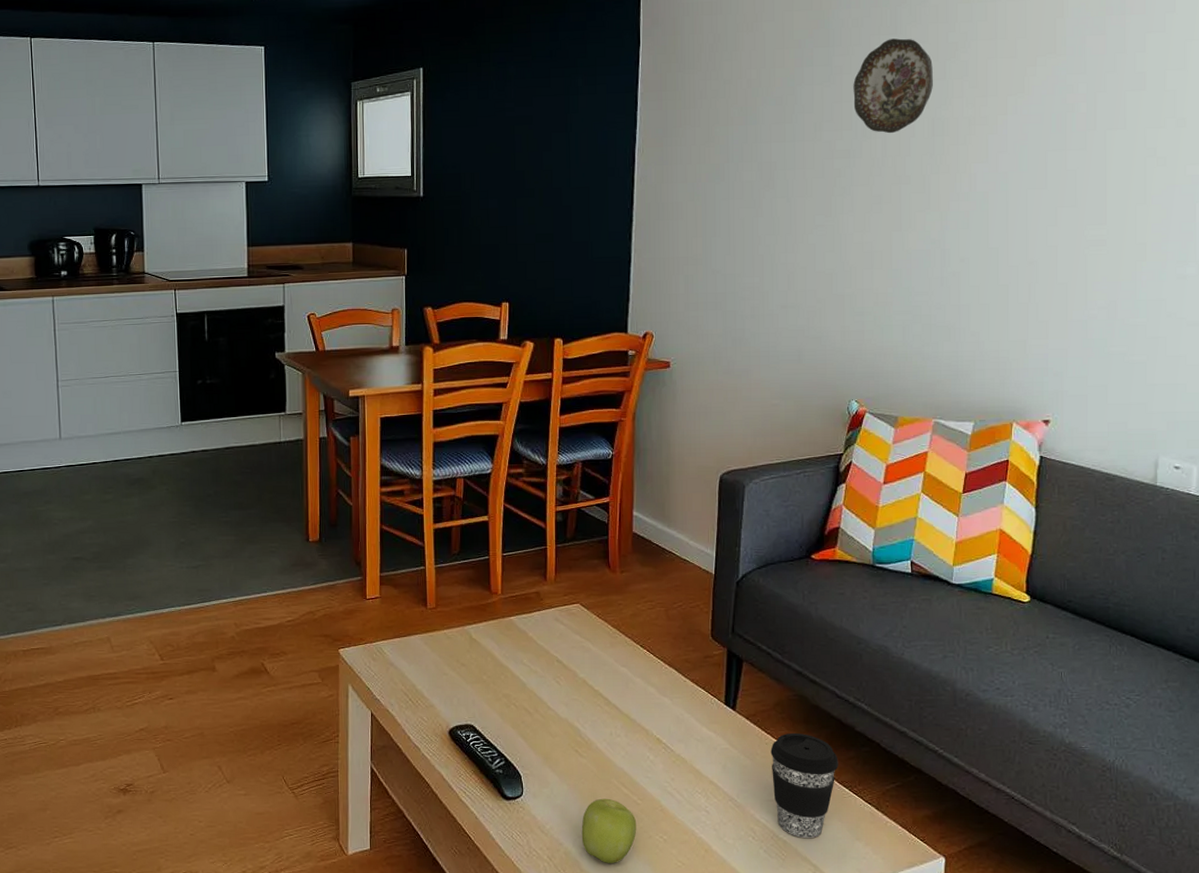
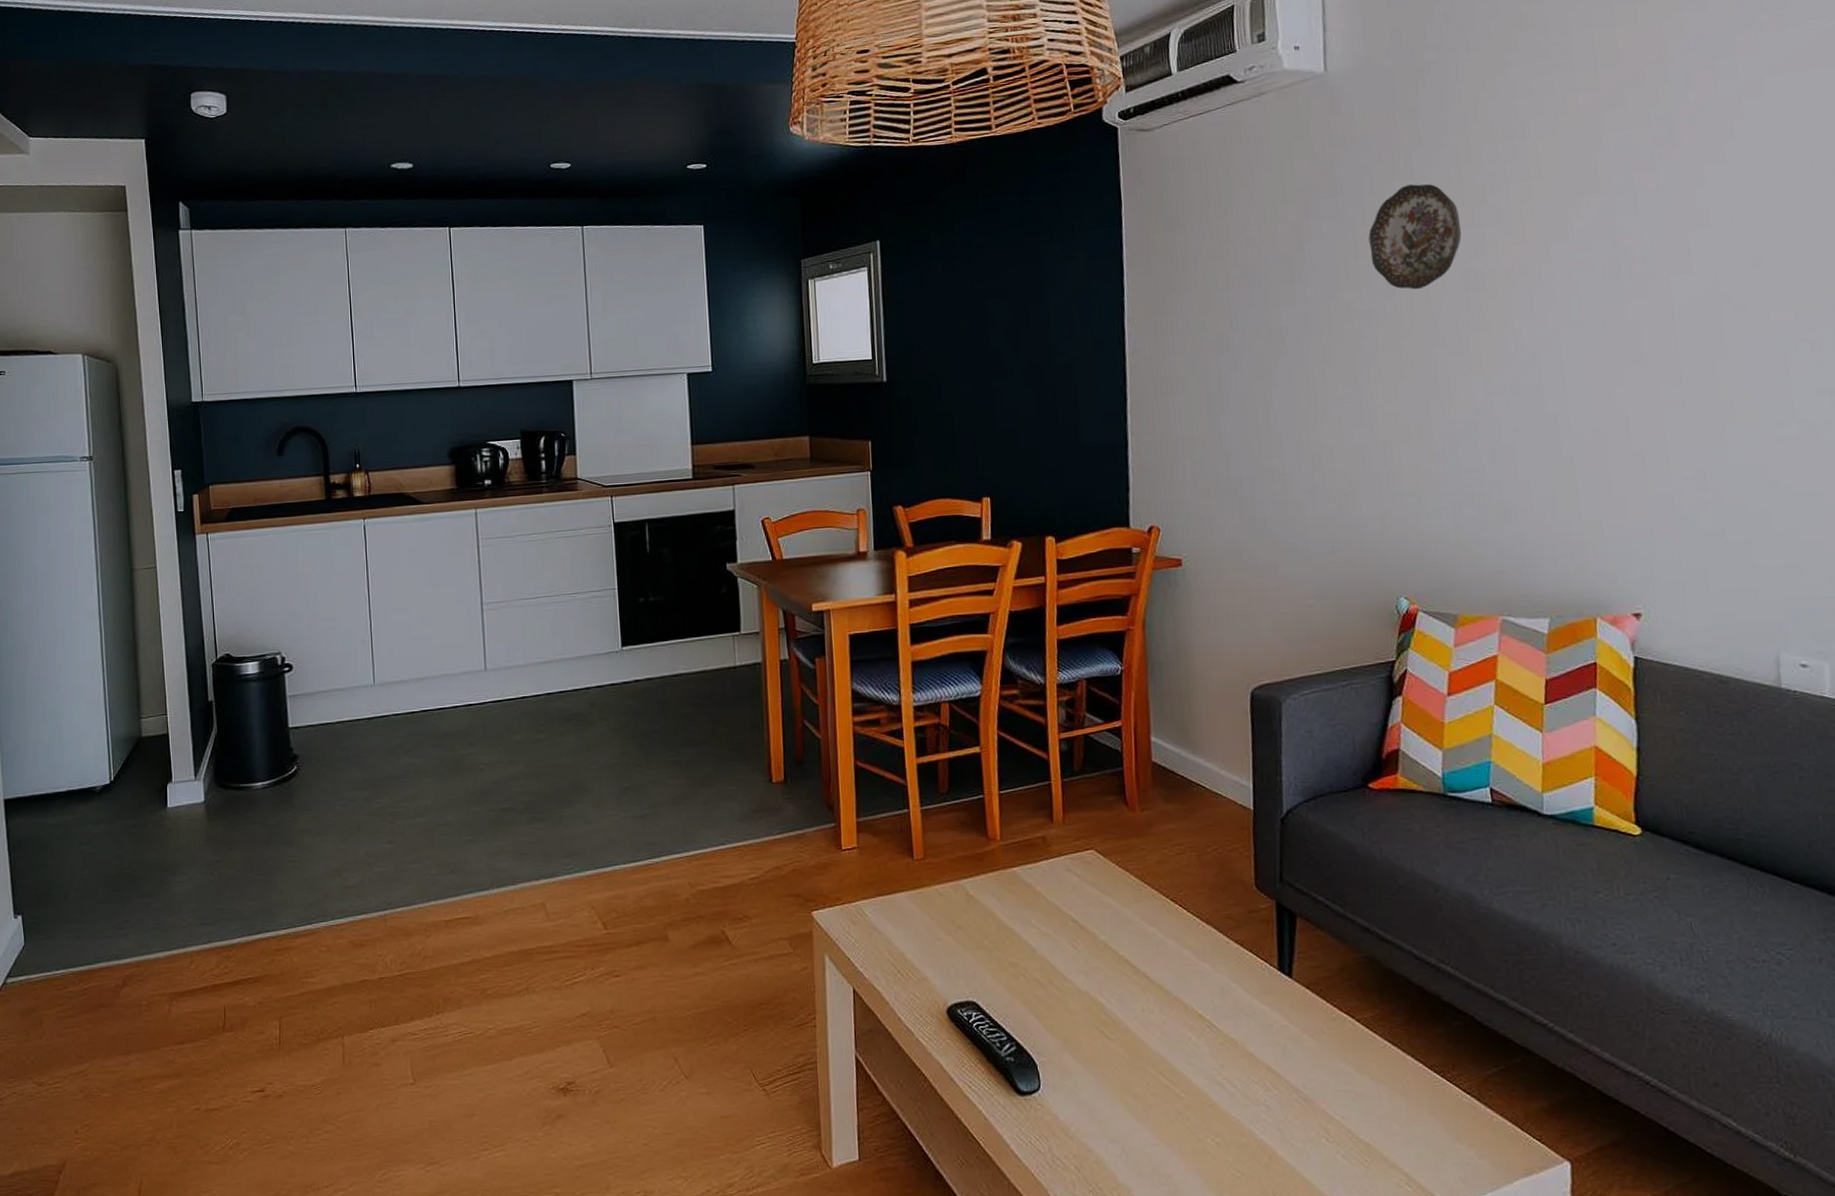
apple: present [581,798,637,864] -> none [1114,1091,1183,1176]
coffee cup: present [770,732,839,838] -> none [1339,1004,1425,1138]

